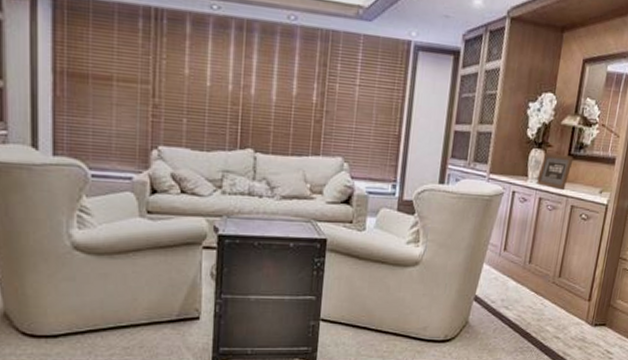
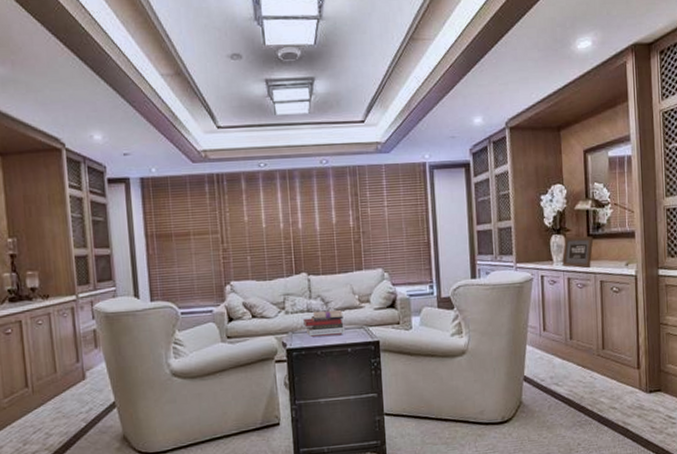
books: none [241,195,290,228] -> present [302,309,346,337]

